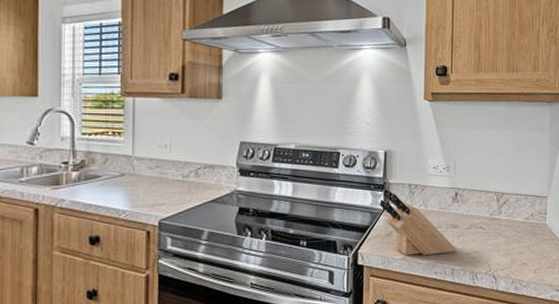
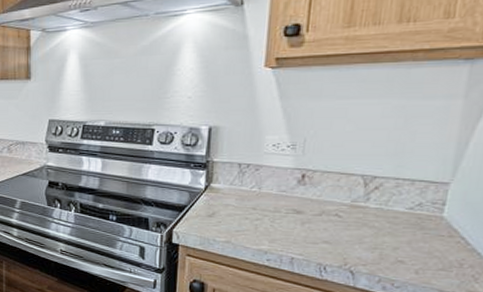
knife block: present [380,188,456,256] -> none [200,167,299,241]

